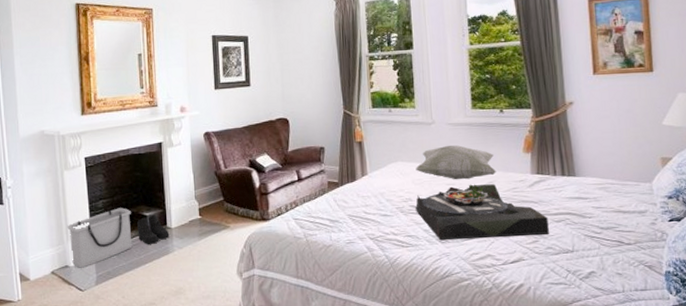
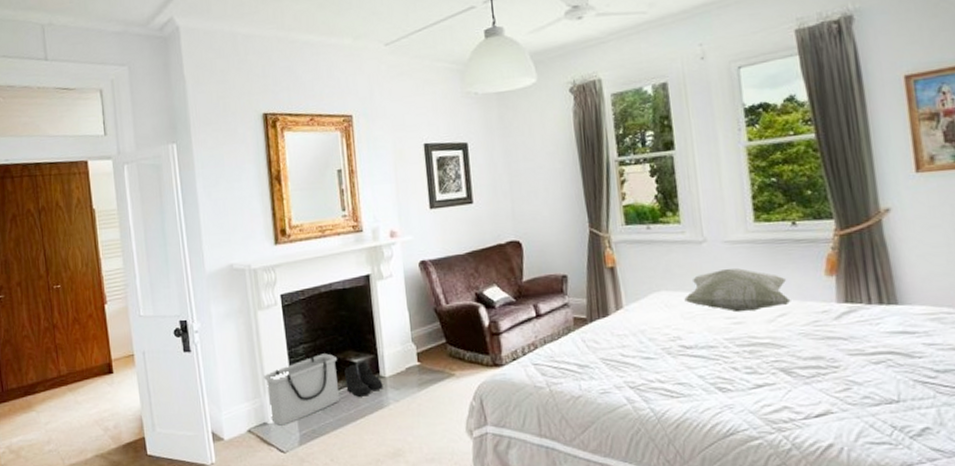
serving tray: present [416,184,549,240] -> none [686,316,865,388]

